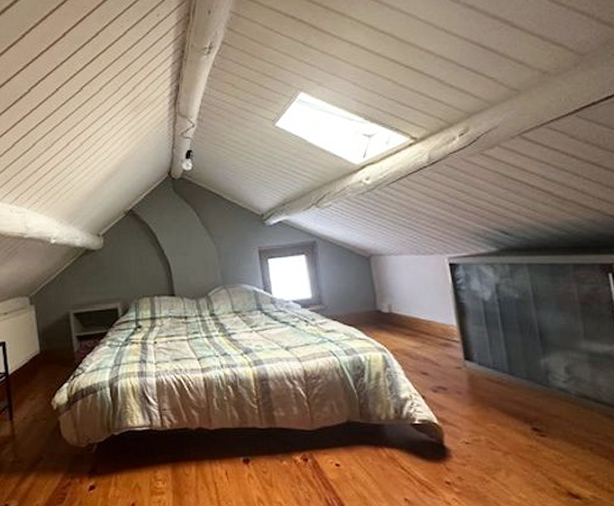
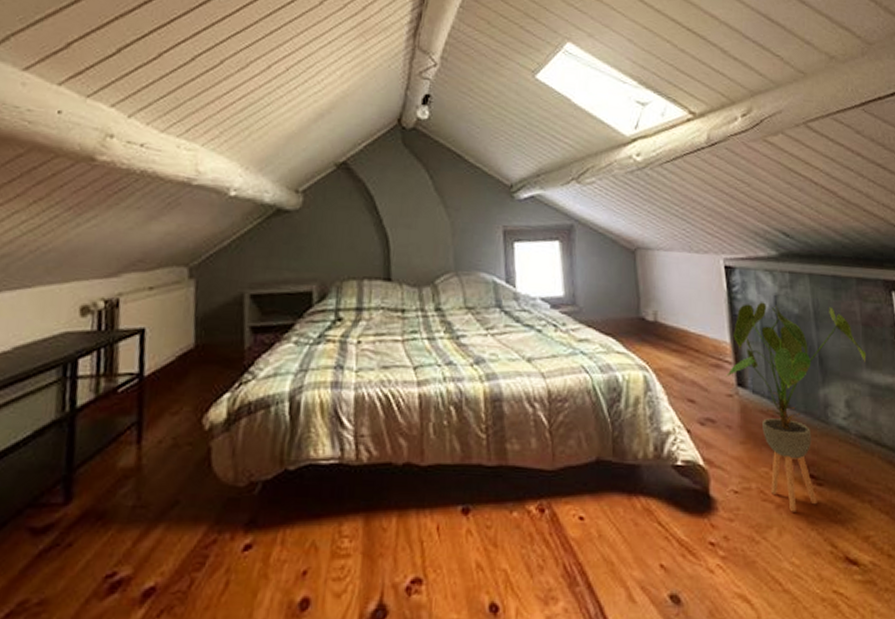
house plant: none [453,291,585,458] -> present [725,302,867,512]

